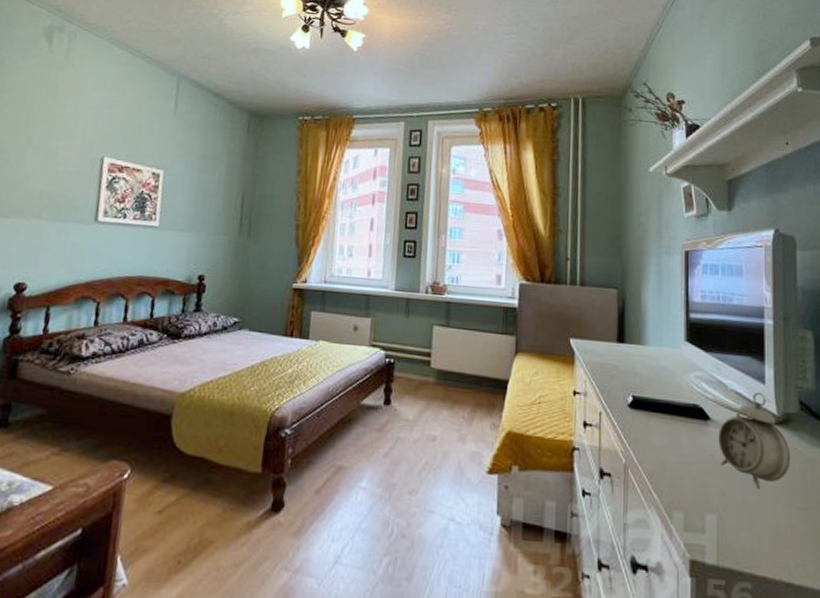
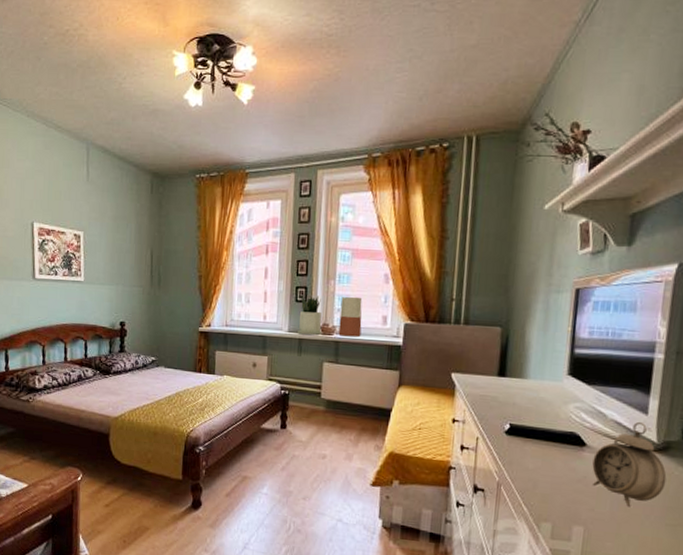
planter: none [404,250,433,295] -> present [296,295,323,336]
vase: none [450,253,475,298] -> present [338,296,363,337]

